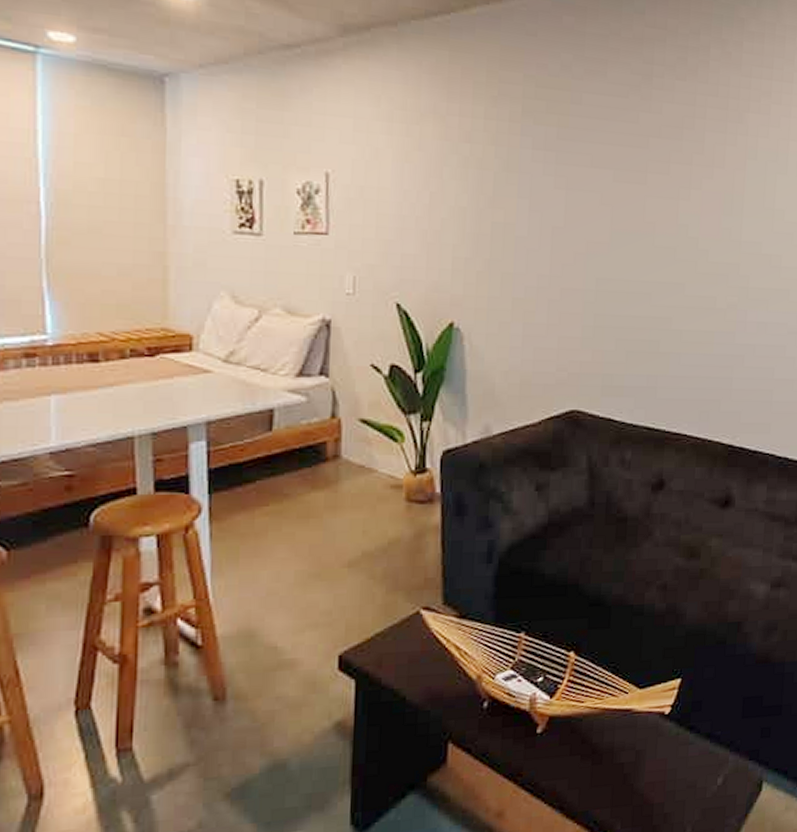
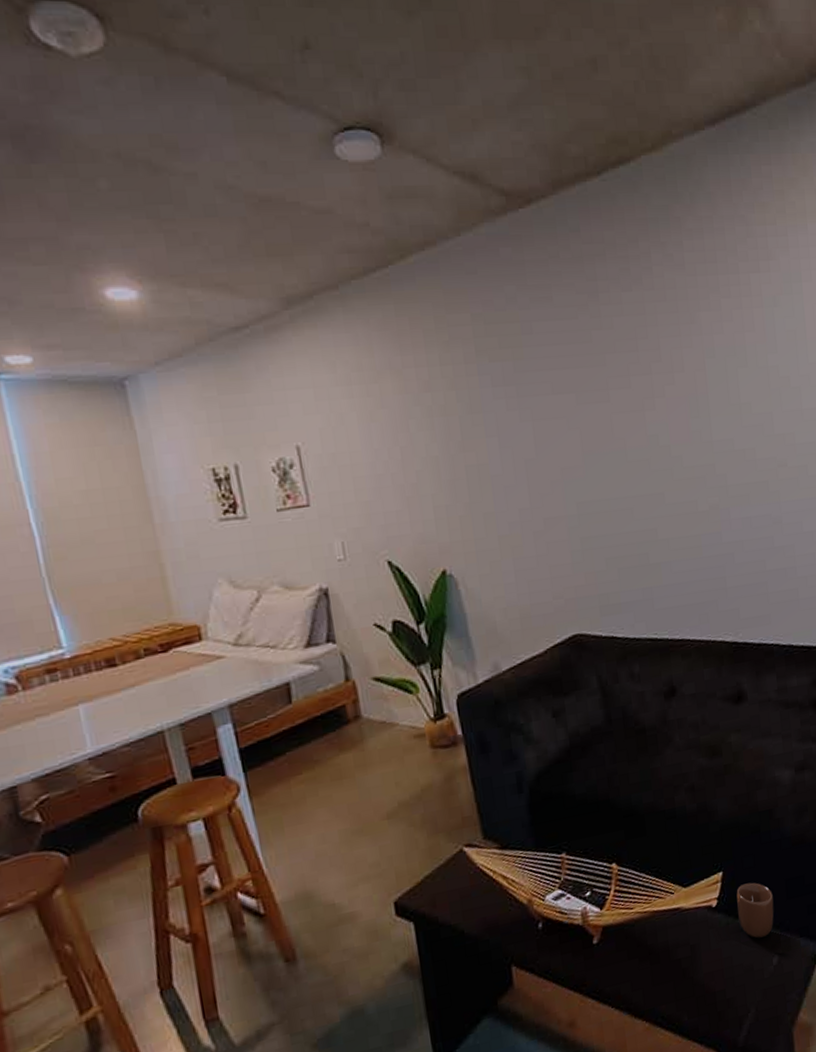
cup: none [689,694,728,754] -> present [736,882,775,939]

